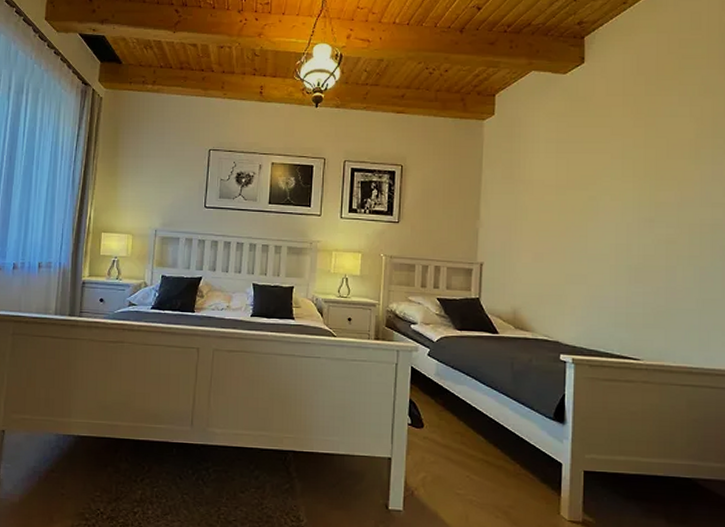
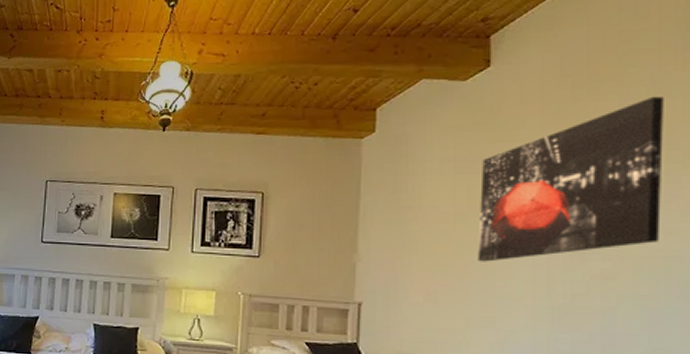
wall art: none [574,94,711,228] -> present [478,96,664,262]

